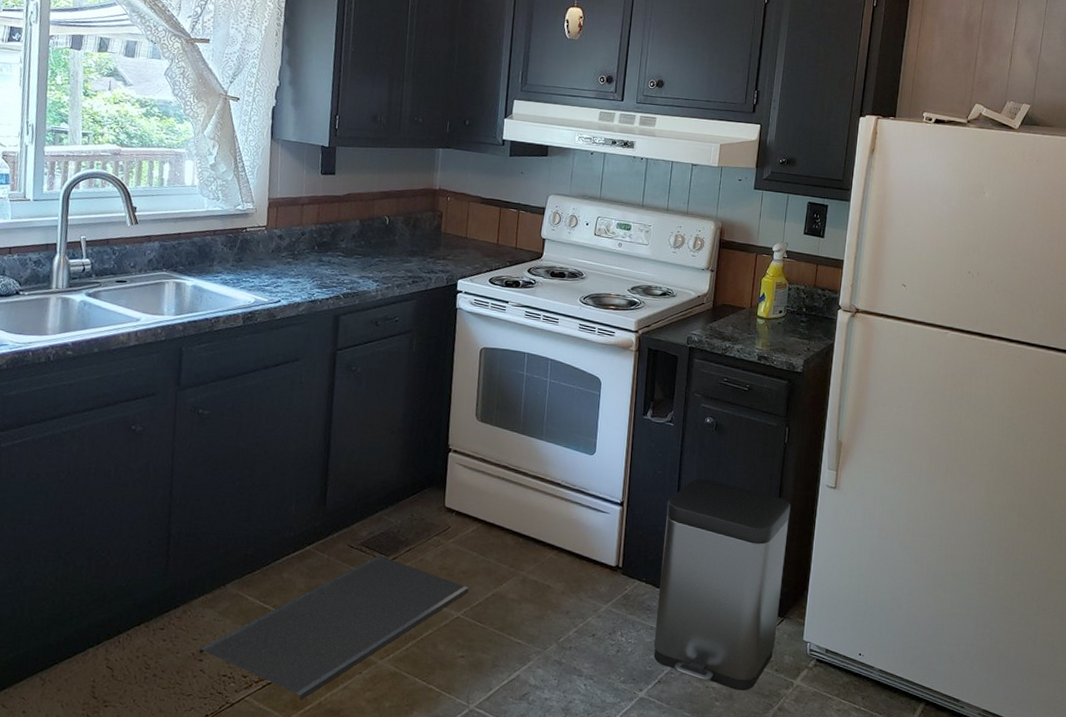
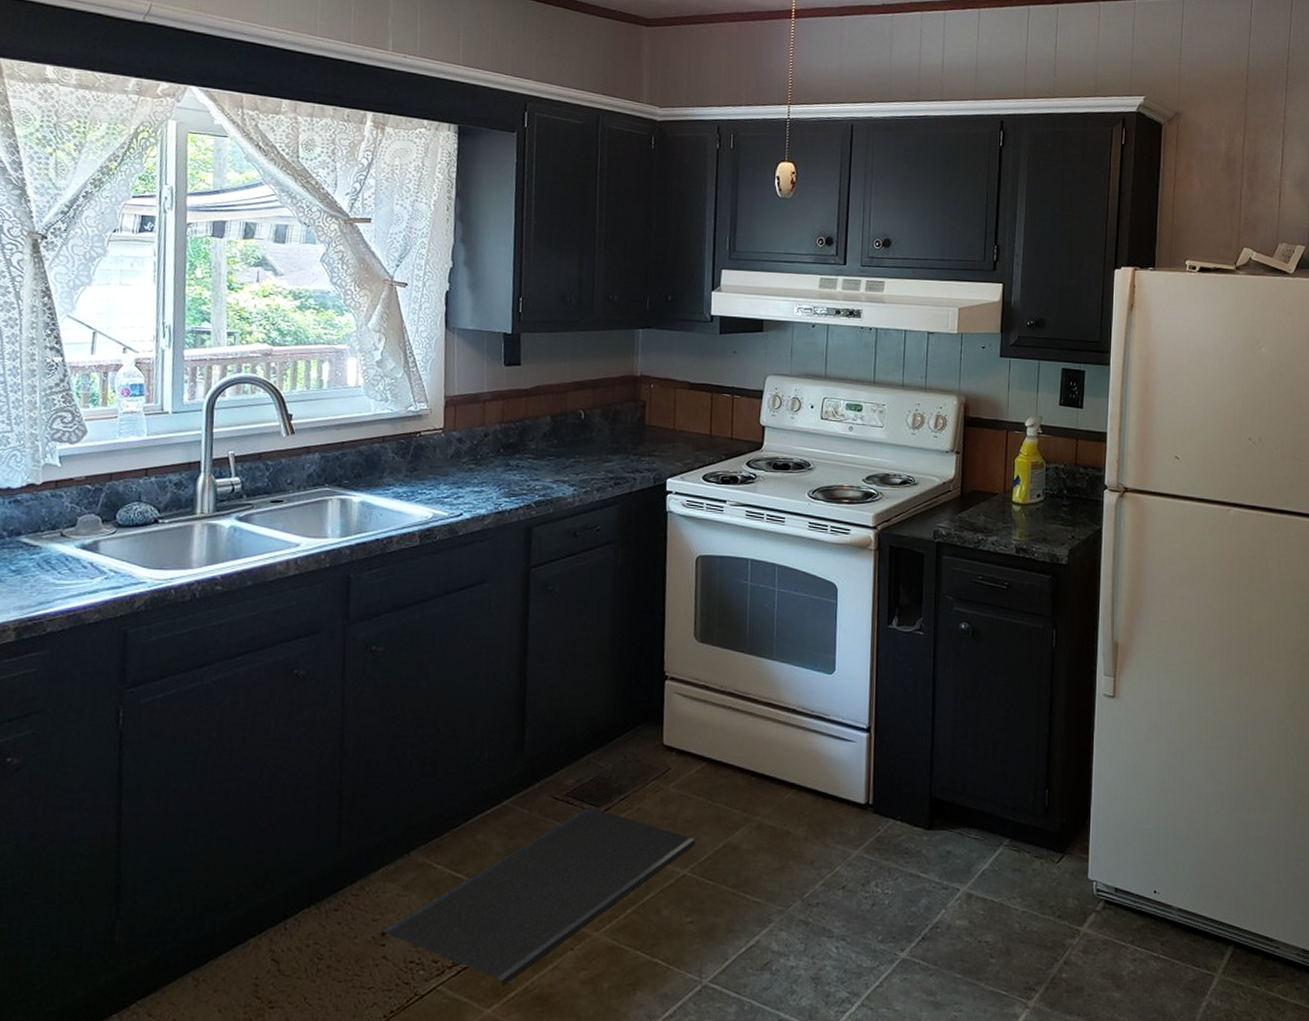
pedal bin: present [653,479,791,691] -> none [914,695,1064,943]

